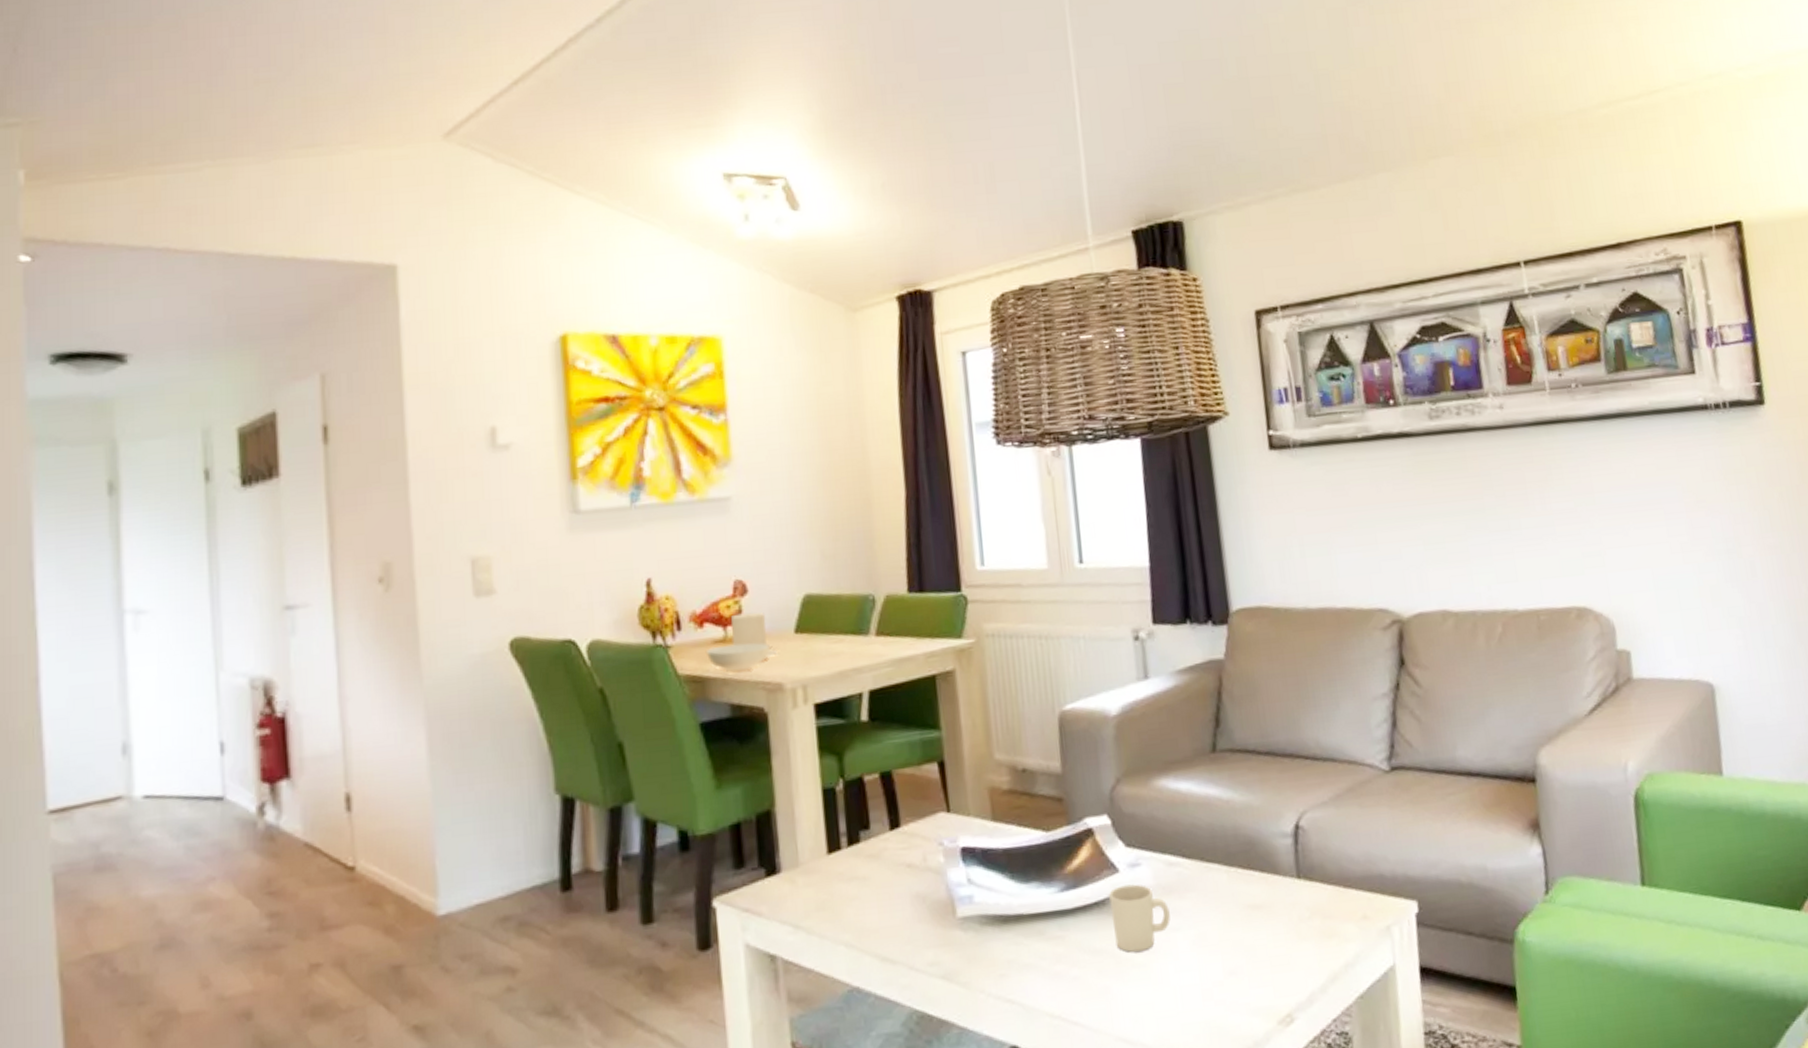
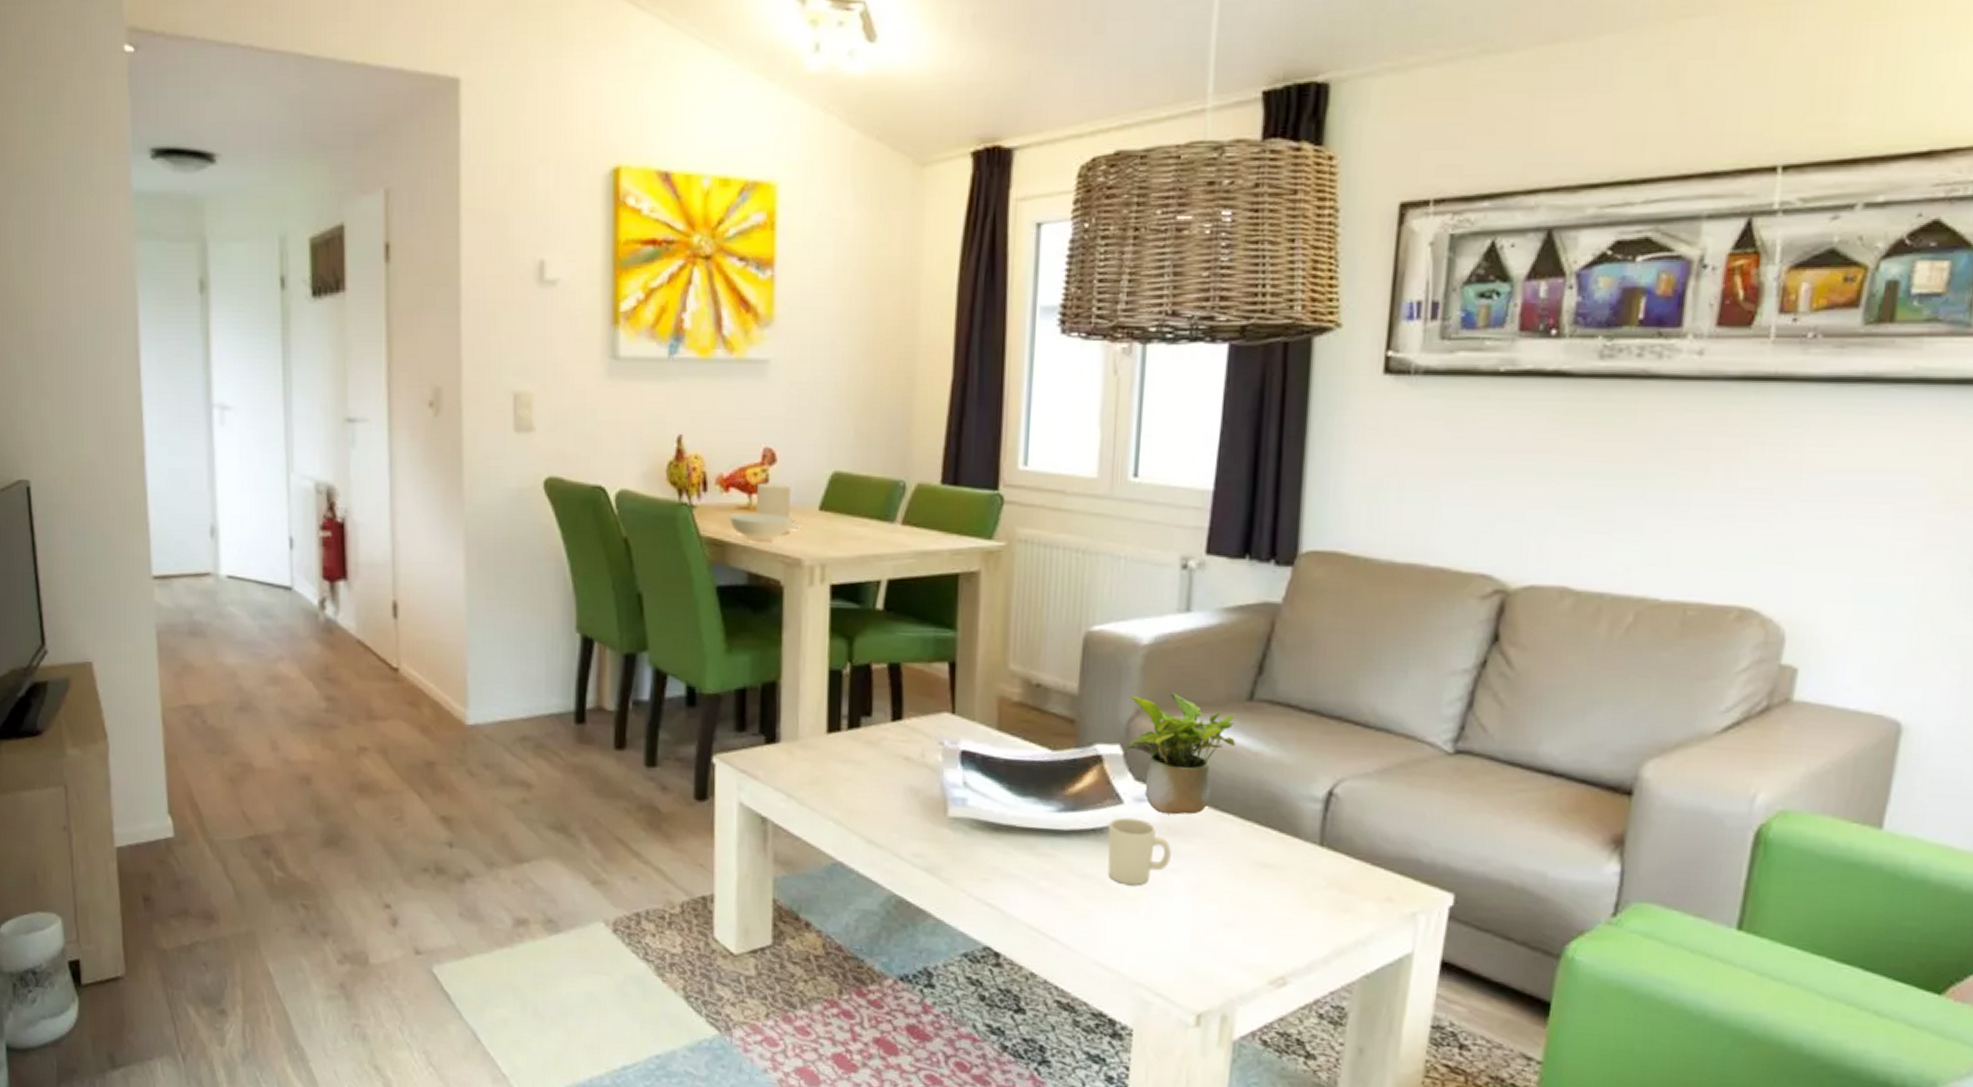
potted plant: none [1108,756,1208,875] -> present [1121,692,1235,815]

